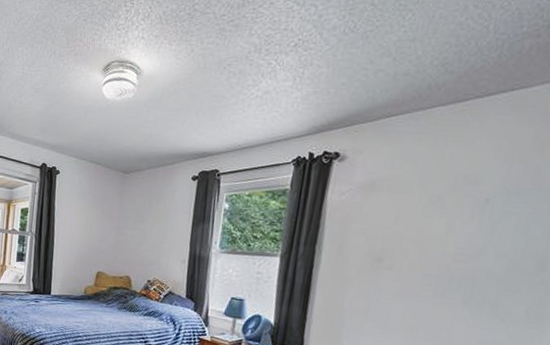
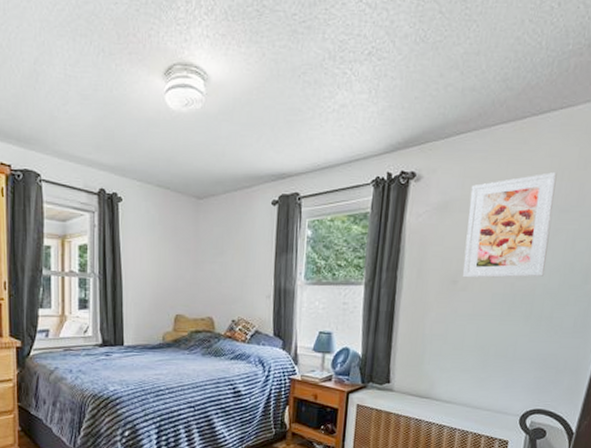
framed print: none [389,154,506,260] -> present [463,172,557,278]

